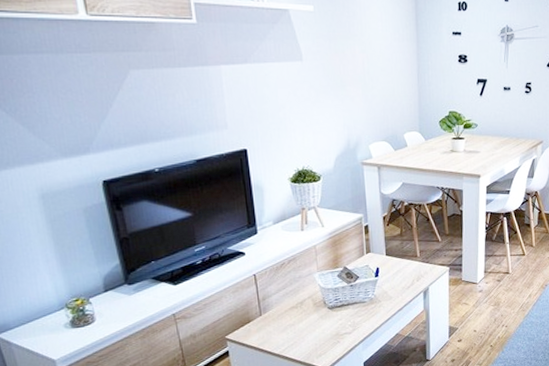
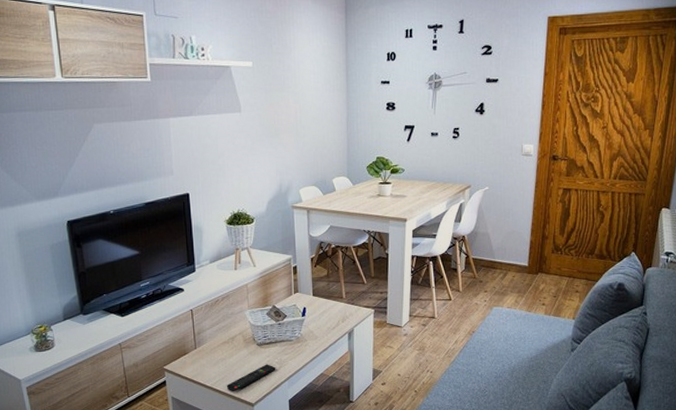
remote control: none [296,327,349,359] -> present [226,364,276,392]

